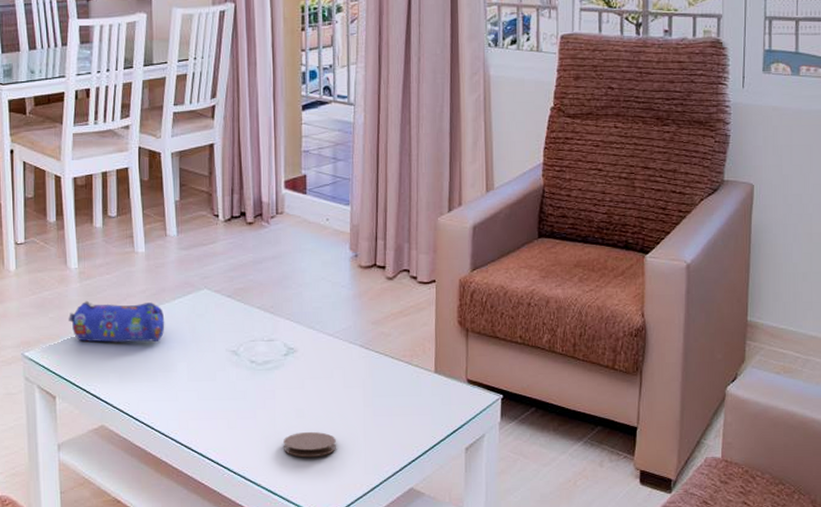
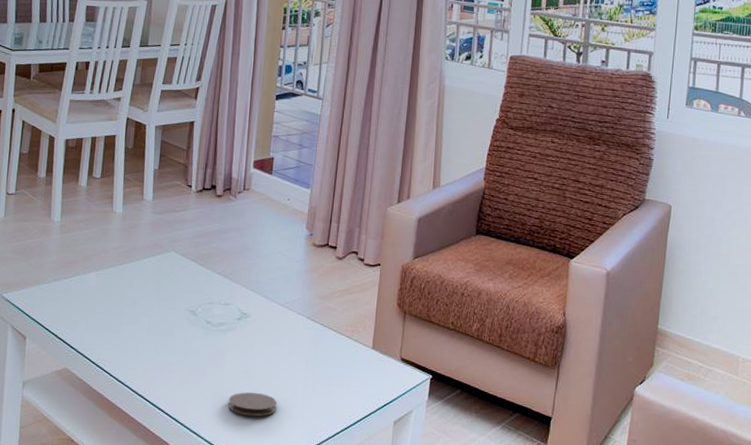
pencil case: present [68,300,165,343] -> none [46,251,133,296]

